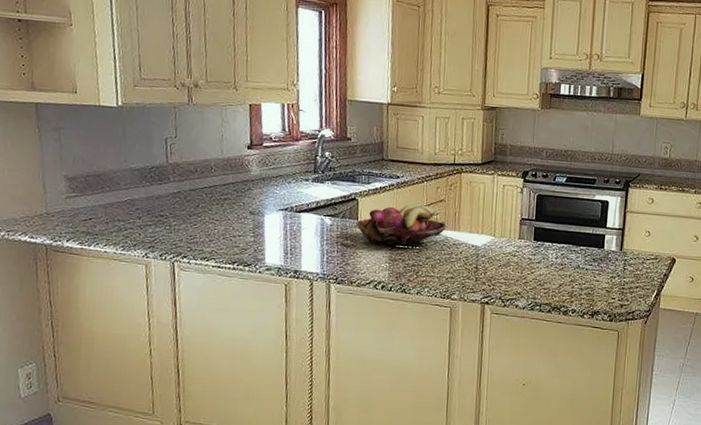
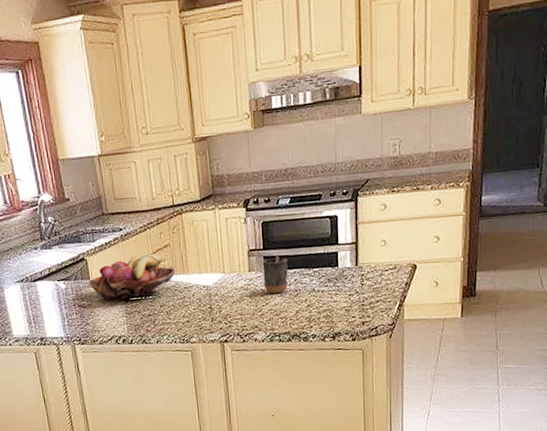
mug: none [531,227,557,265] -> present [262,254,290,294]

